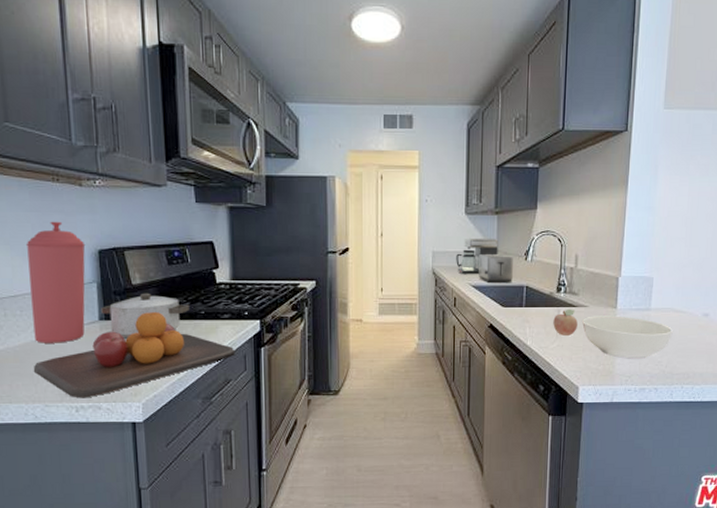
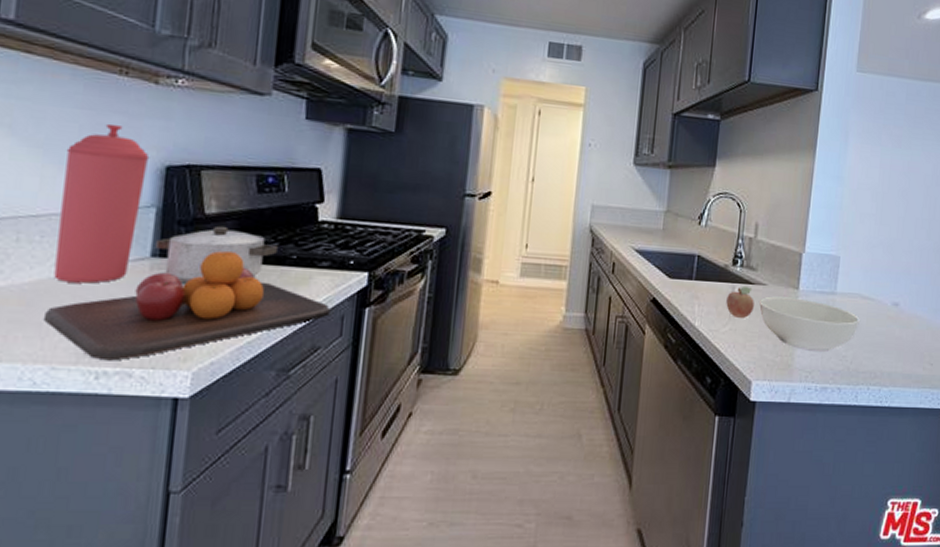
coffee maker: present [456,239,498,275] -> none [618,193,670,237]
toaster: present [479,254,513,282] -> none [643,213,685,250]

